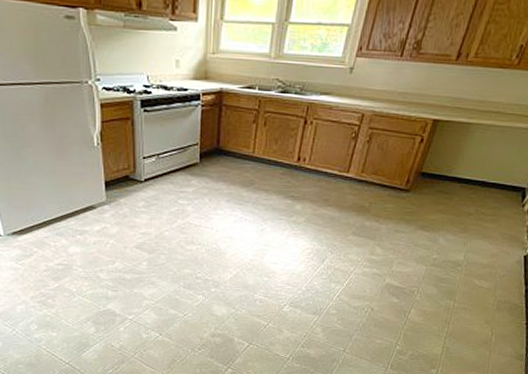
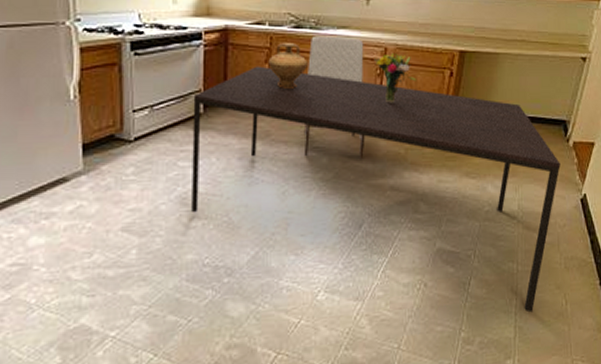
dining table: none [188,125,512,339] -> present [192,66,561,313]
ceramic jug: none [256,106,291,146] -> present [268,43,308,88]
chair: none [281,100,343,209] -> present [303,35,365,160]
bouquet: none [351,119,389,164] -> present [375,53,417,103]

